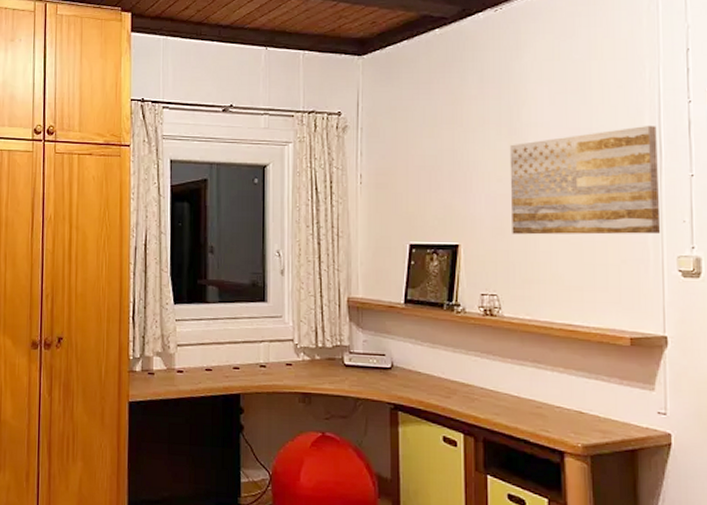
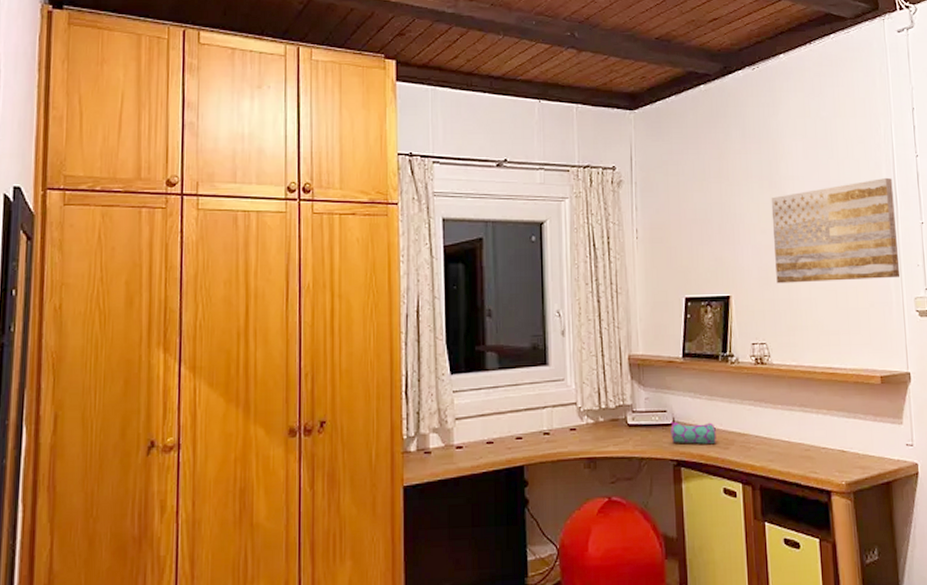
pencil case: none [389,366,437,392] -> present [670,422,716,445]

